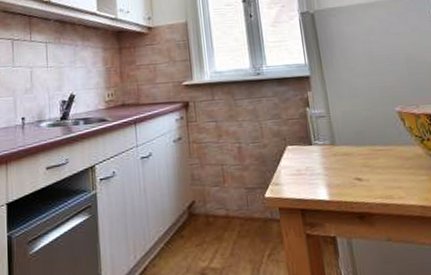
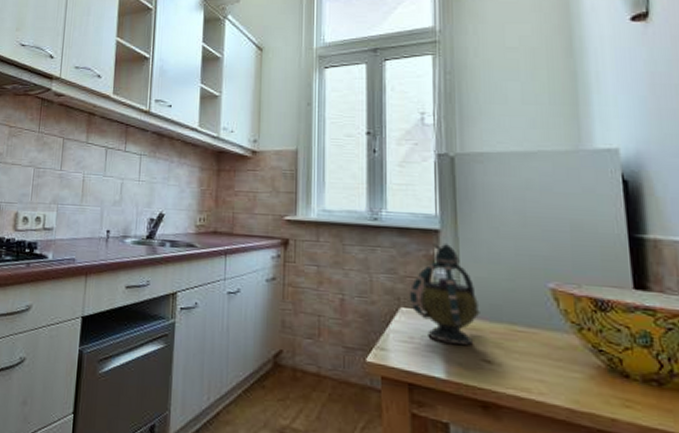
teapot: none [293,86,349,170] -> present [410,242,480,345]

